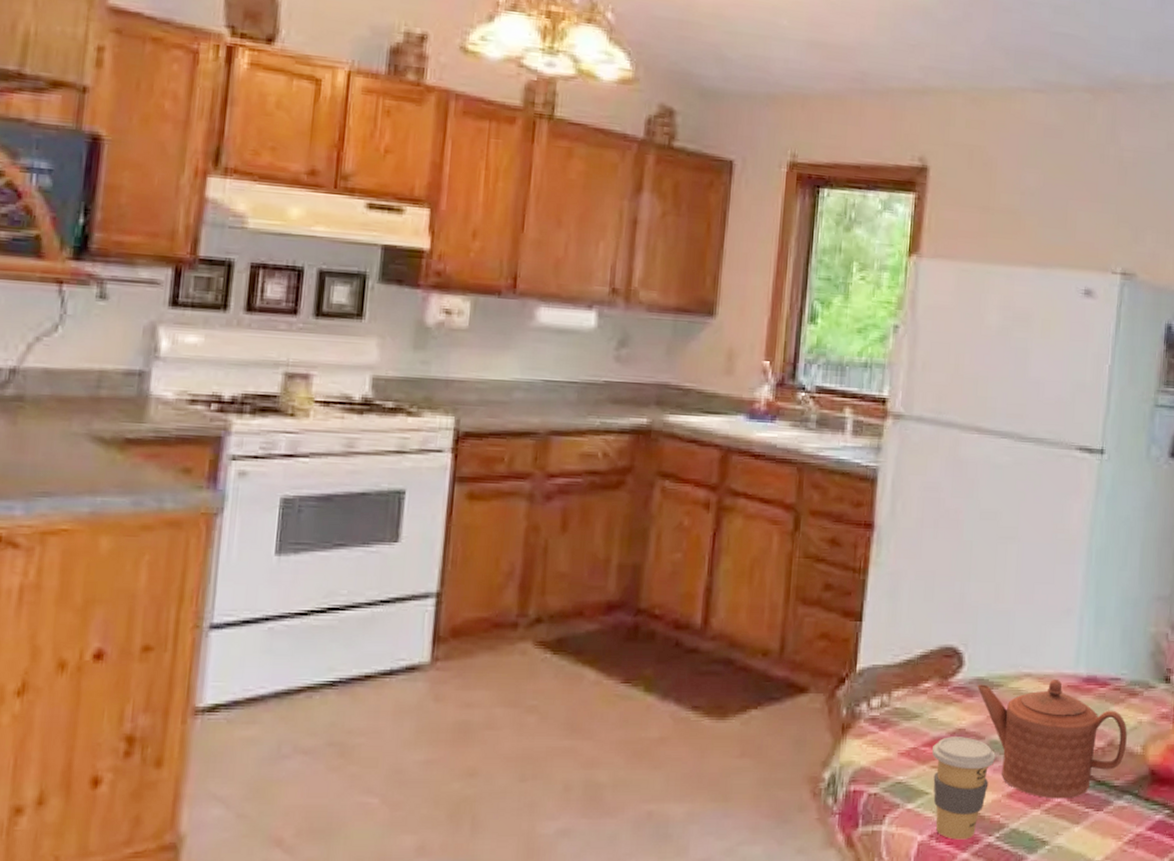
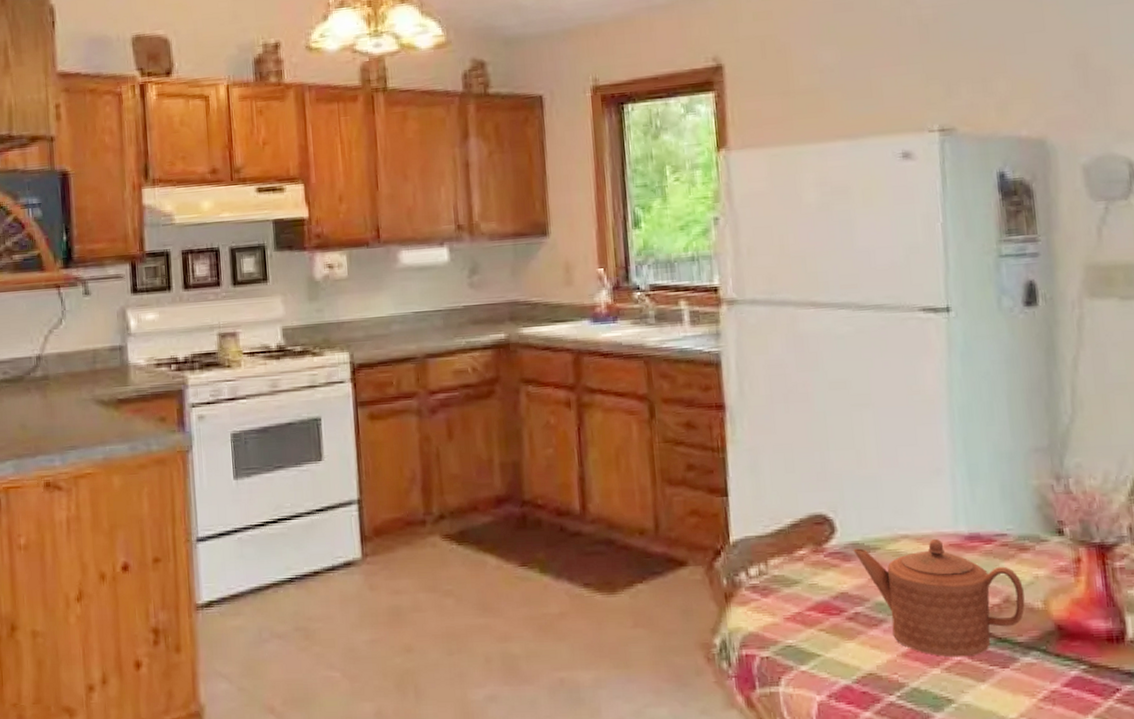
coffee cup: present [932,737,996,840] -> none [817,600,884,699]

